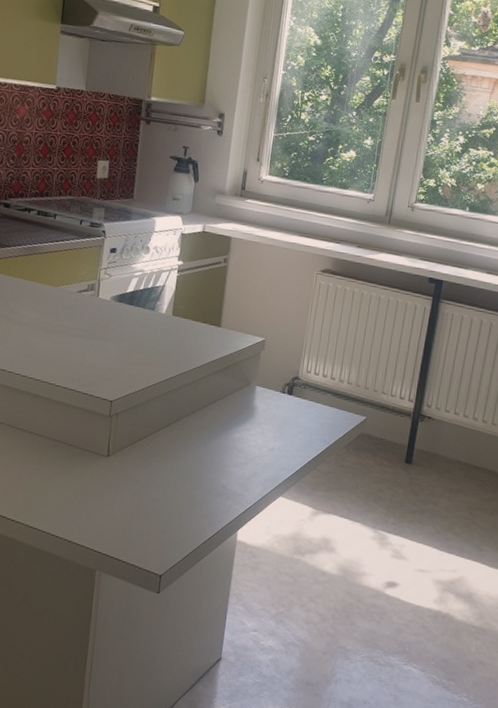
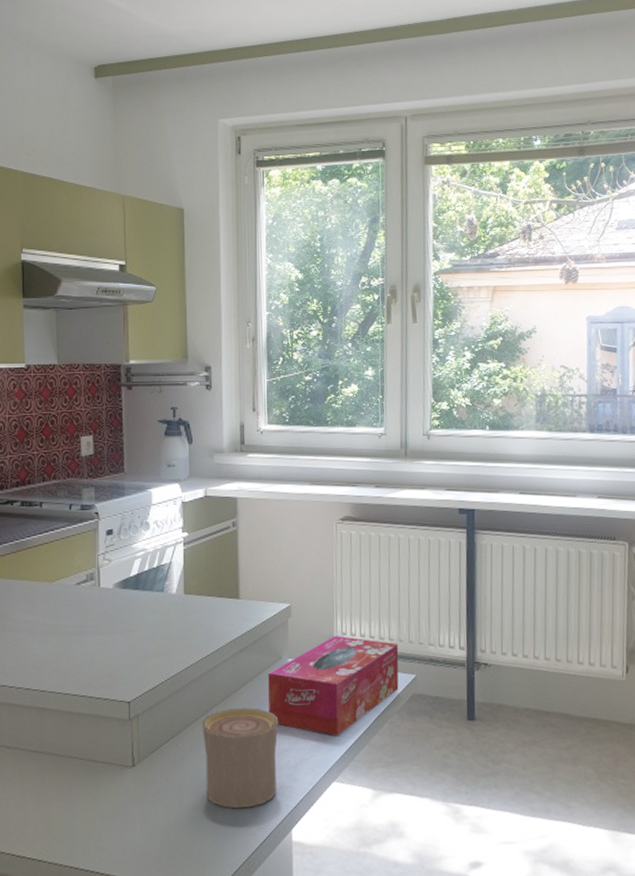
cup: none [168,420,240,507] -> present [202,708,279,809]
tissue box: none [233,372,355,459] -> present [268,635,399,736]

